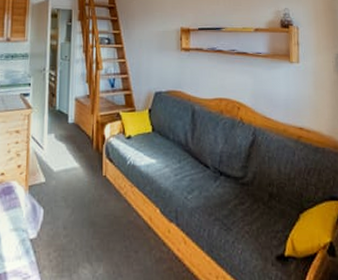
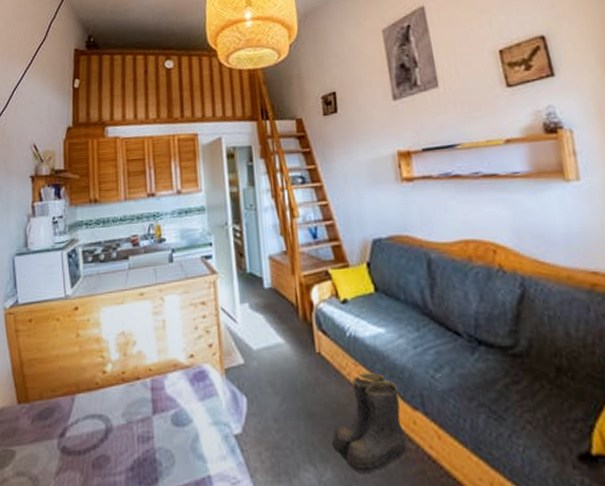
boots: none [107,193,161,270] -> present [332,373,407,474]

